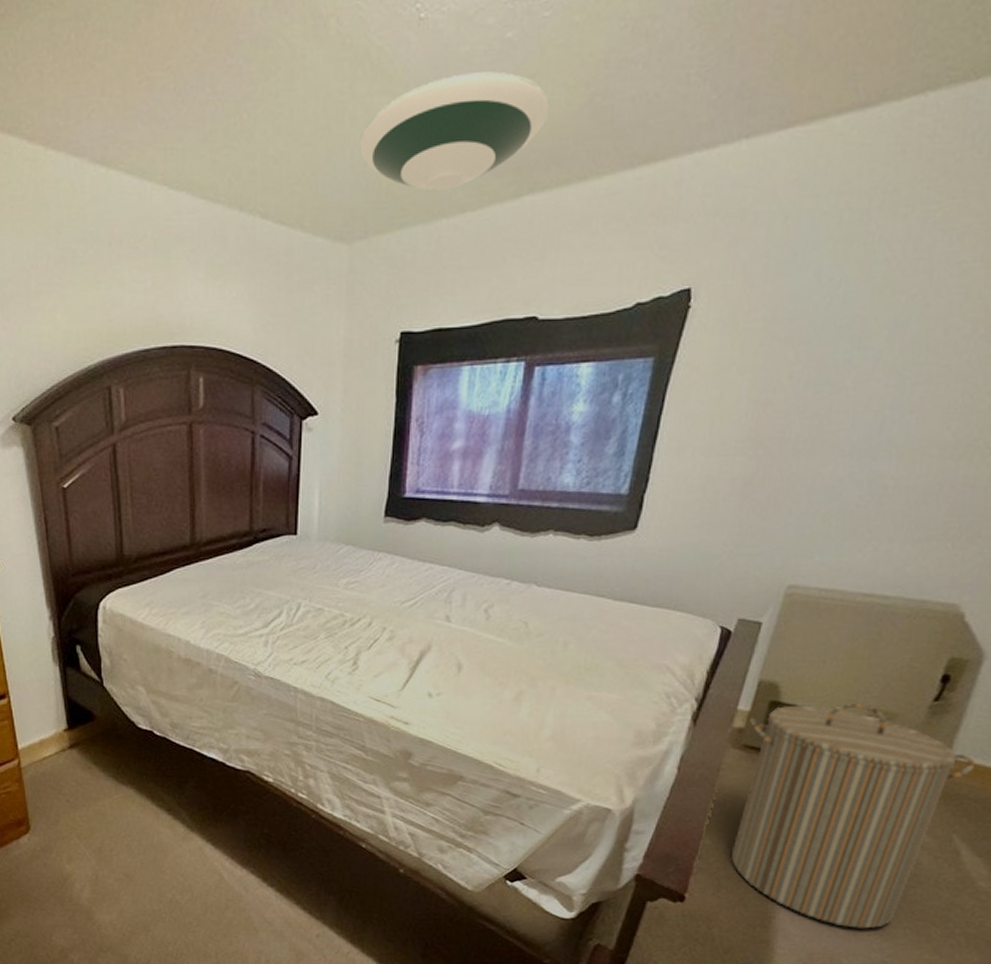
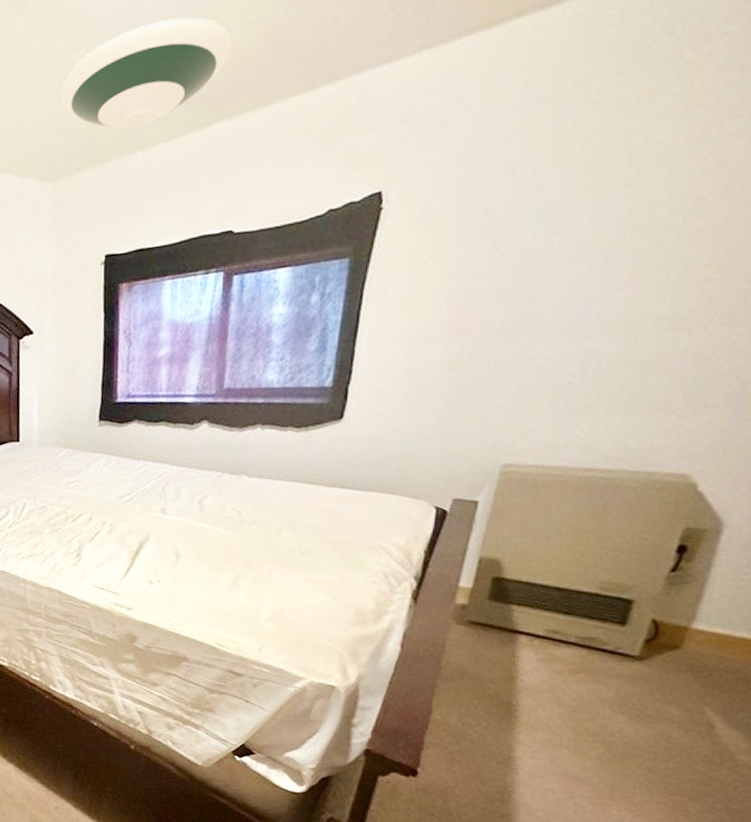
laundry hamper: present [730,702,975,929] -> none [462,576,723,804]

